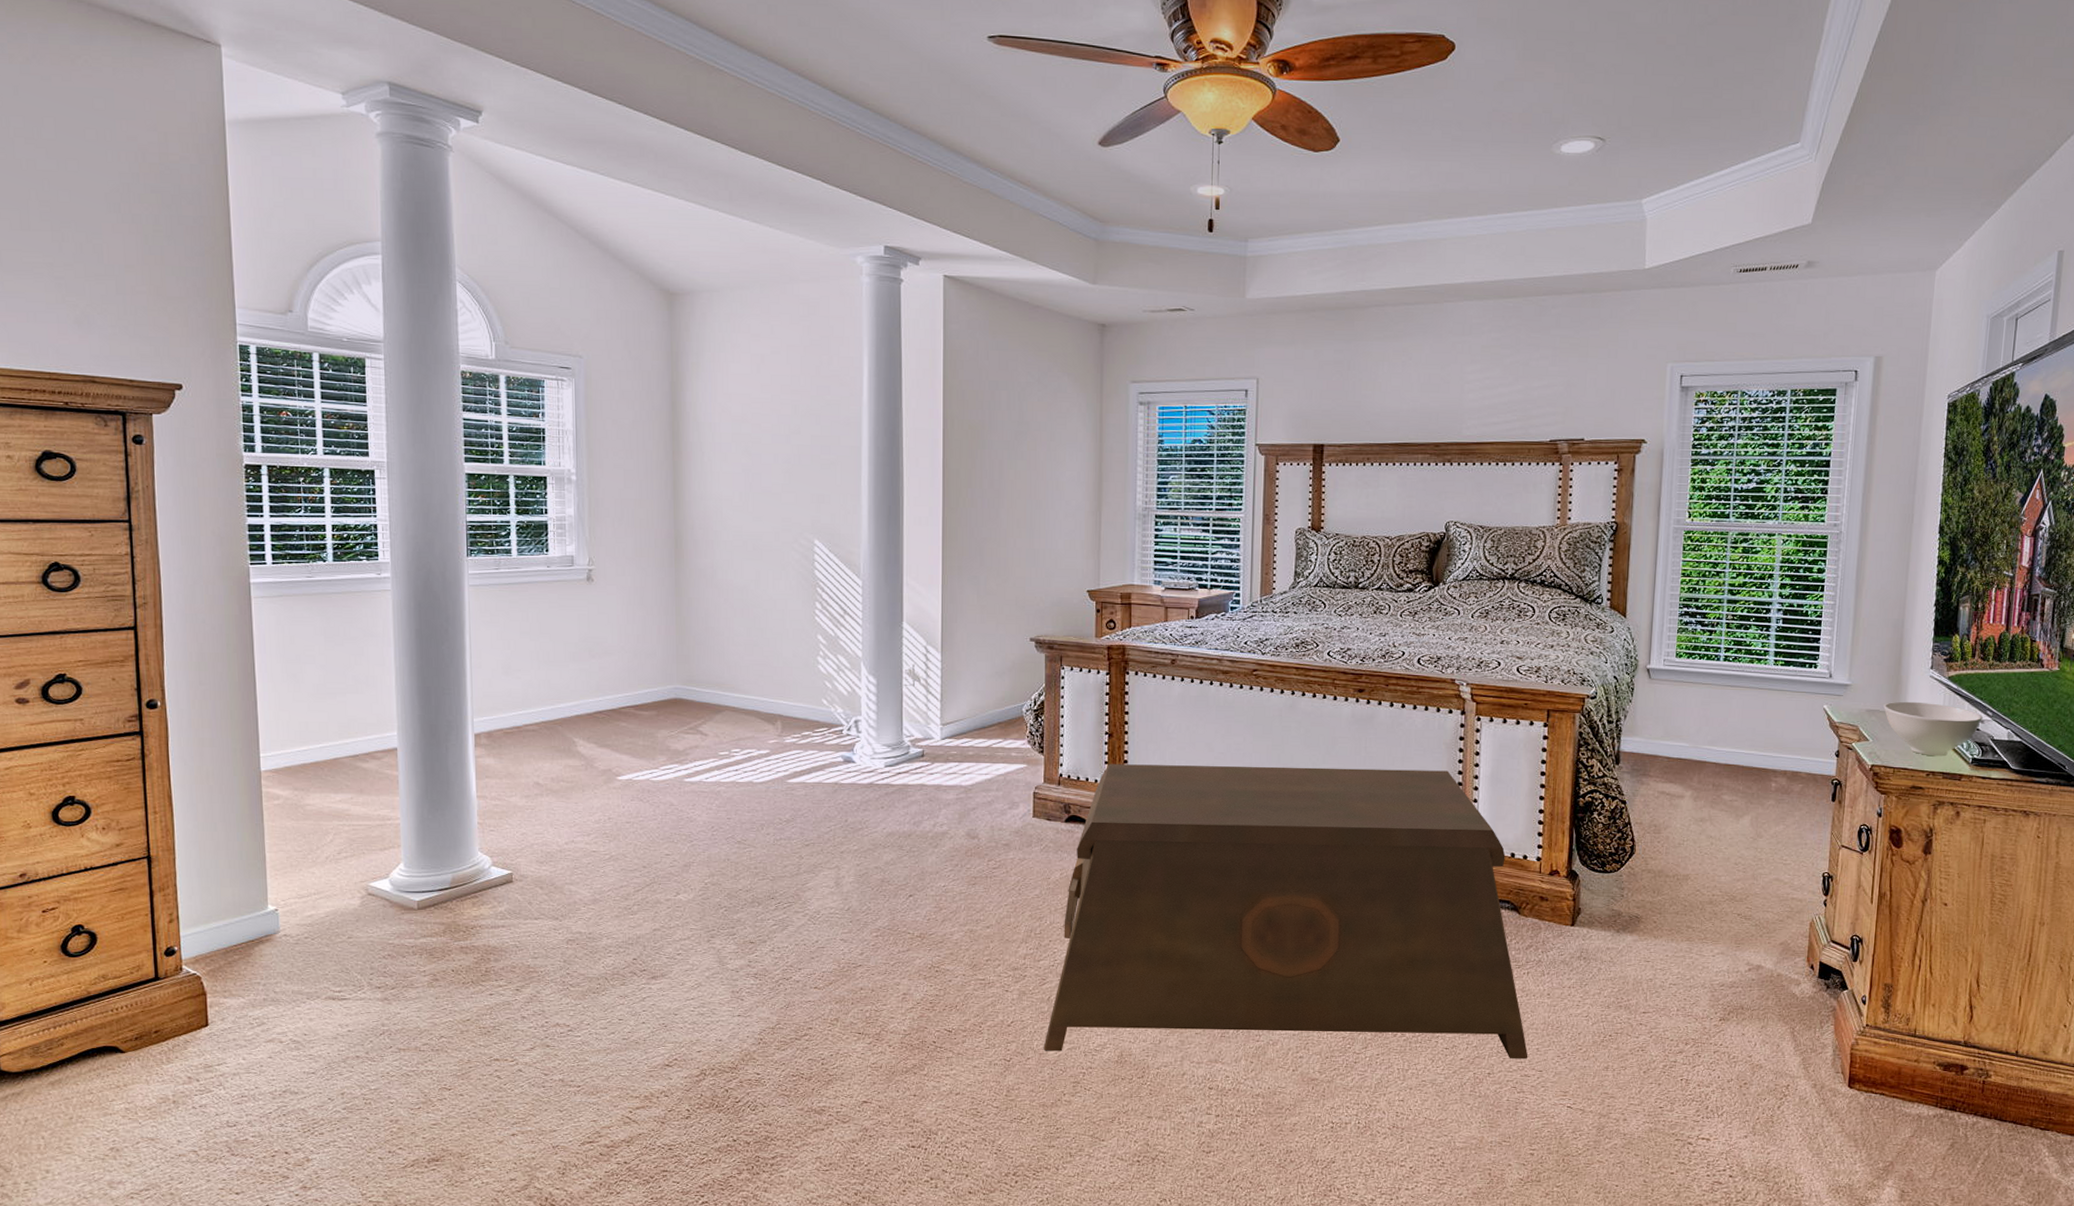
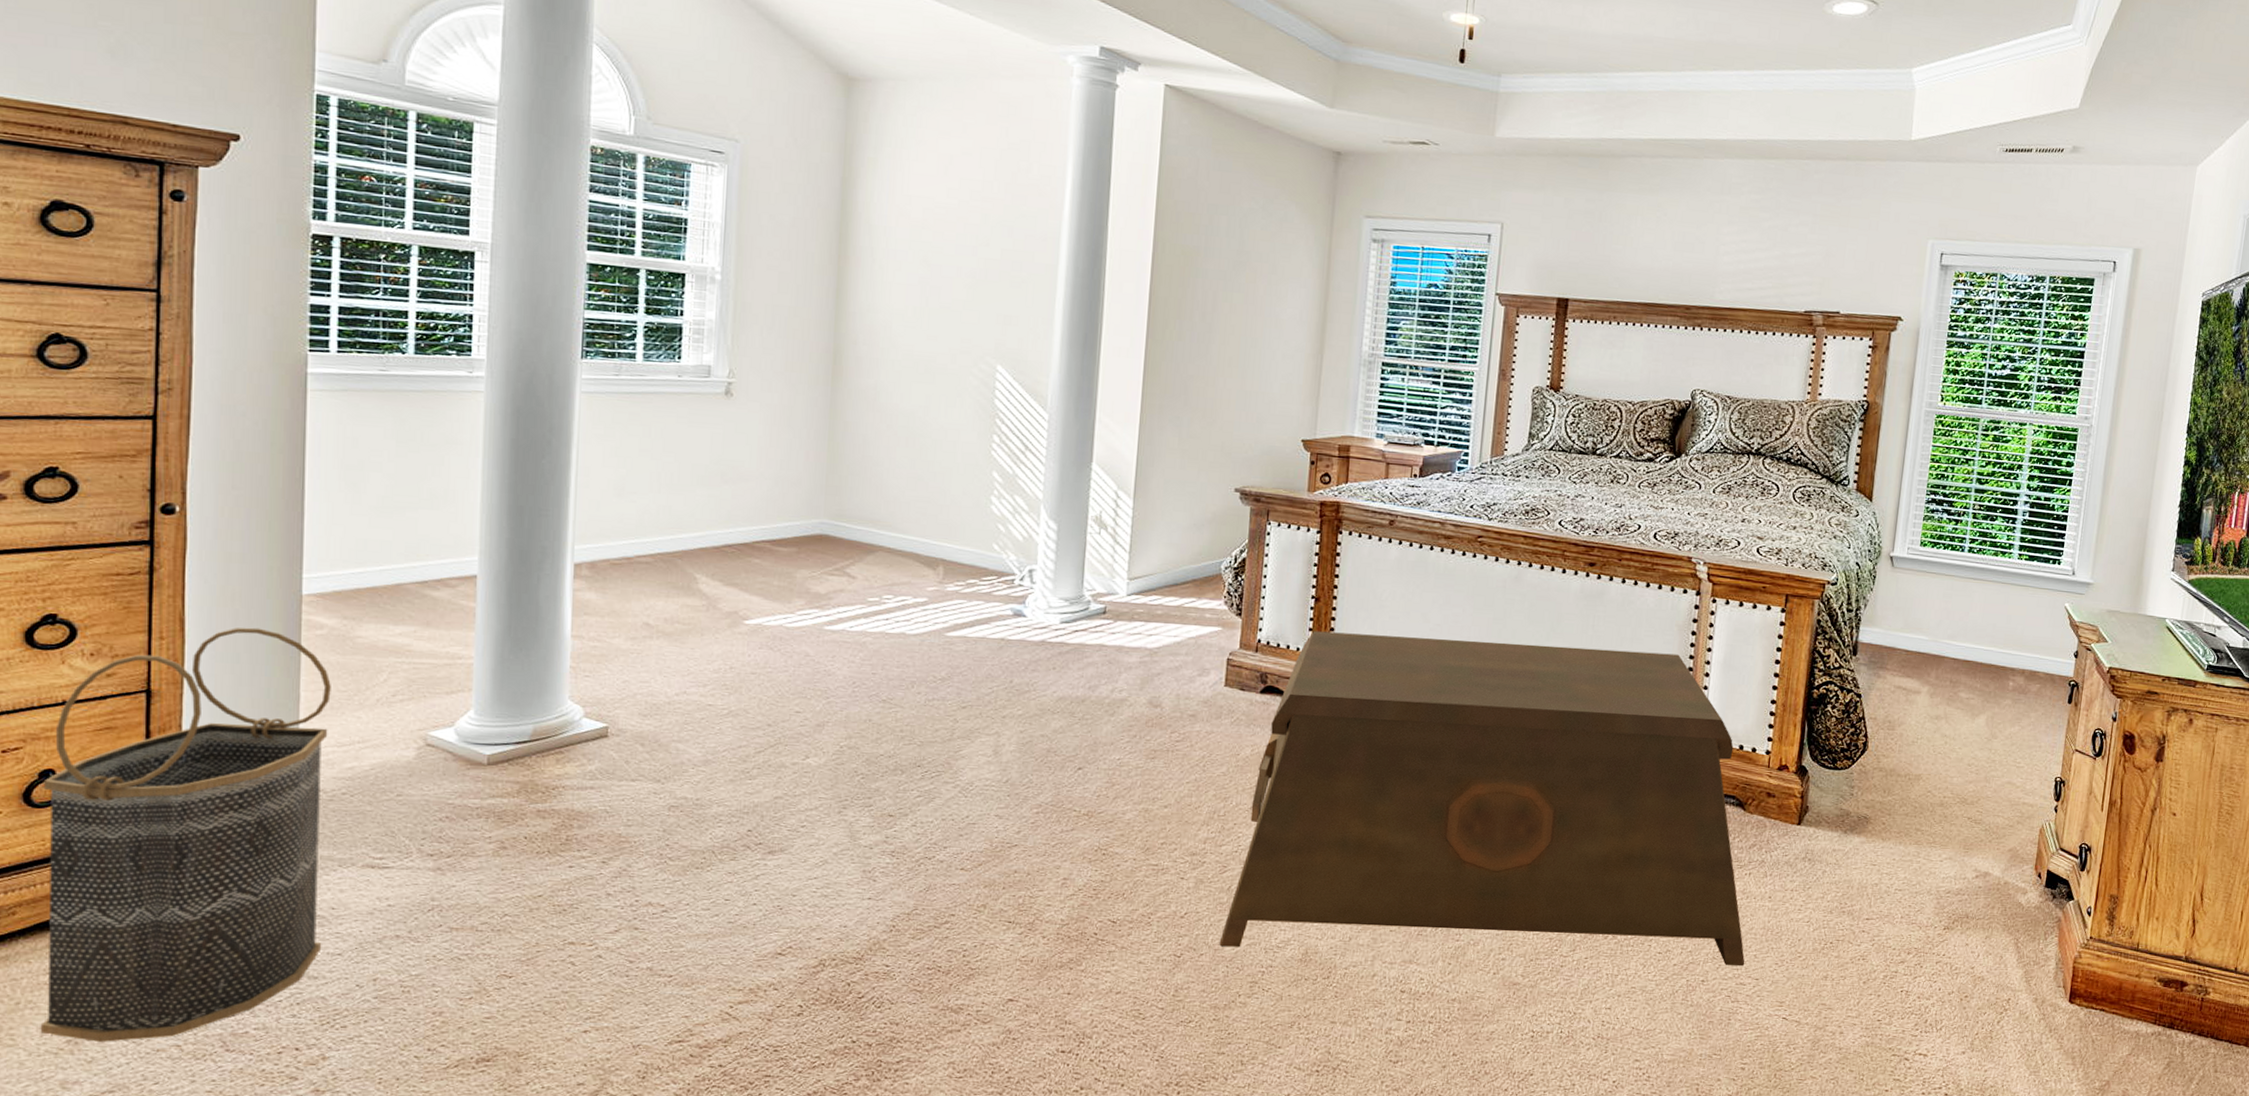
basket: none [75,800,299,1149] -> present [40,627,331,1042]
bowl: present [1883,701,1983,757] -> none [2124,603,2220,662]

